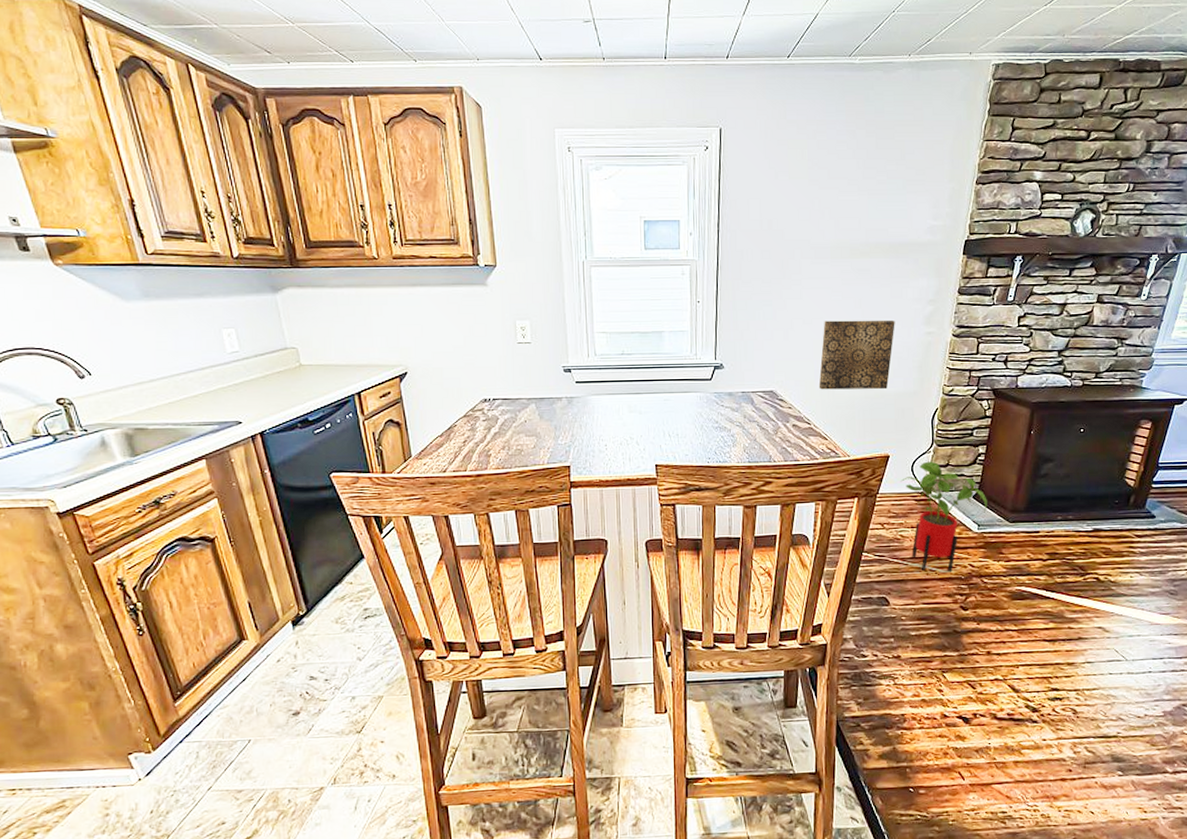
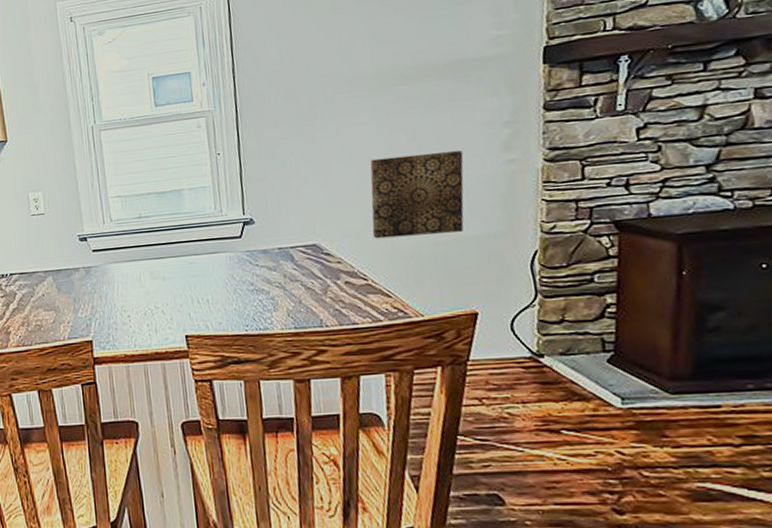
house plant: present [901,461,988,572] -> none [498,317,632,462]

